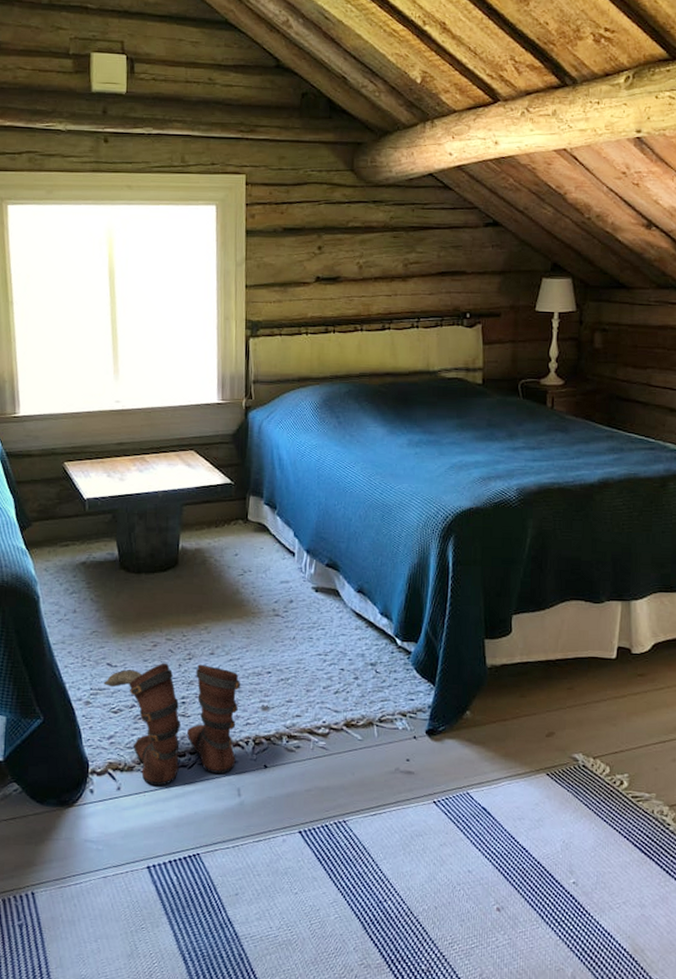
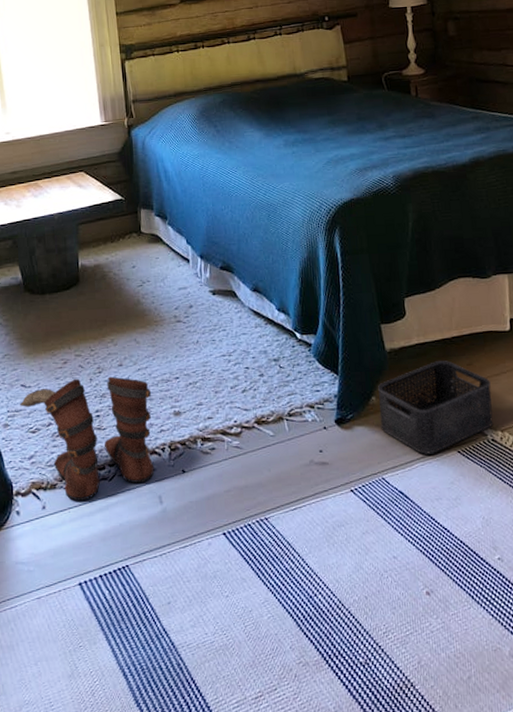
storage bin: none [472,682,589,774] -> present [378,361,493,455]

